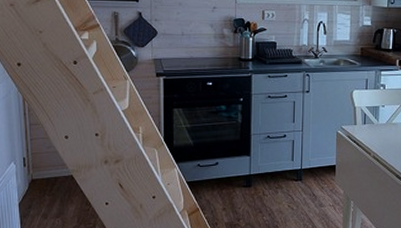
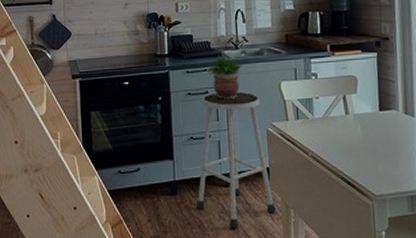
stool: none [268,97,338,217] -> present [195,91,276,229]
potted plant: none [286,62,321,104] -> present [205,53,244,100]

